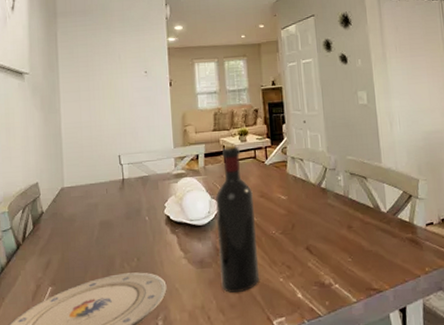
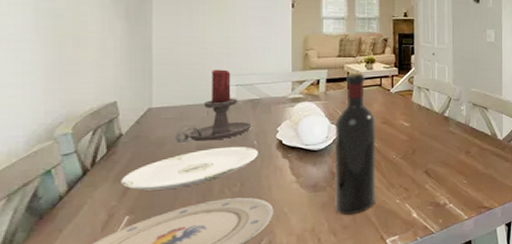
plate: none [44,222,150,264] -> present [121,146,258,191]
candle holder: none [83,149,143,219] -> present [175,69,252,143]

